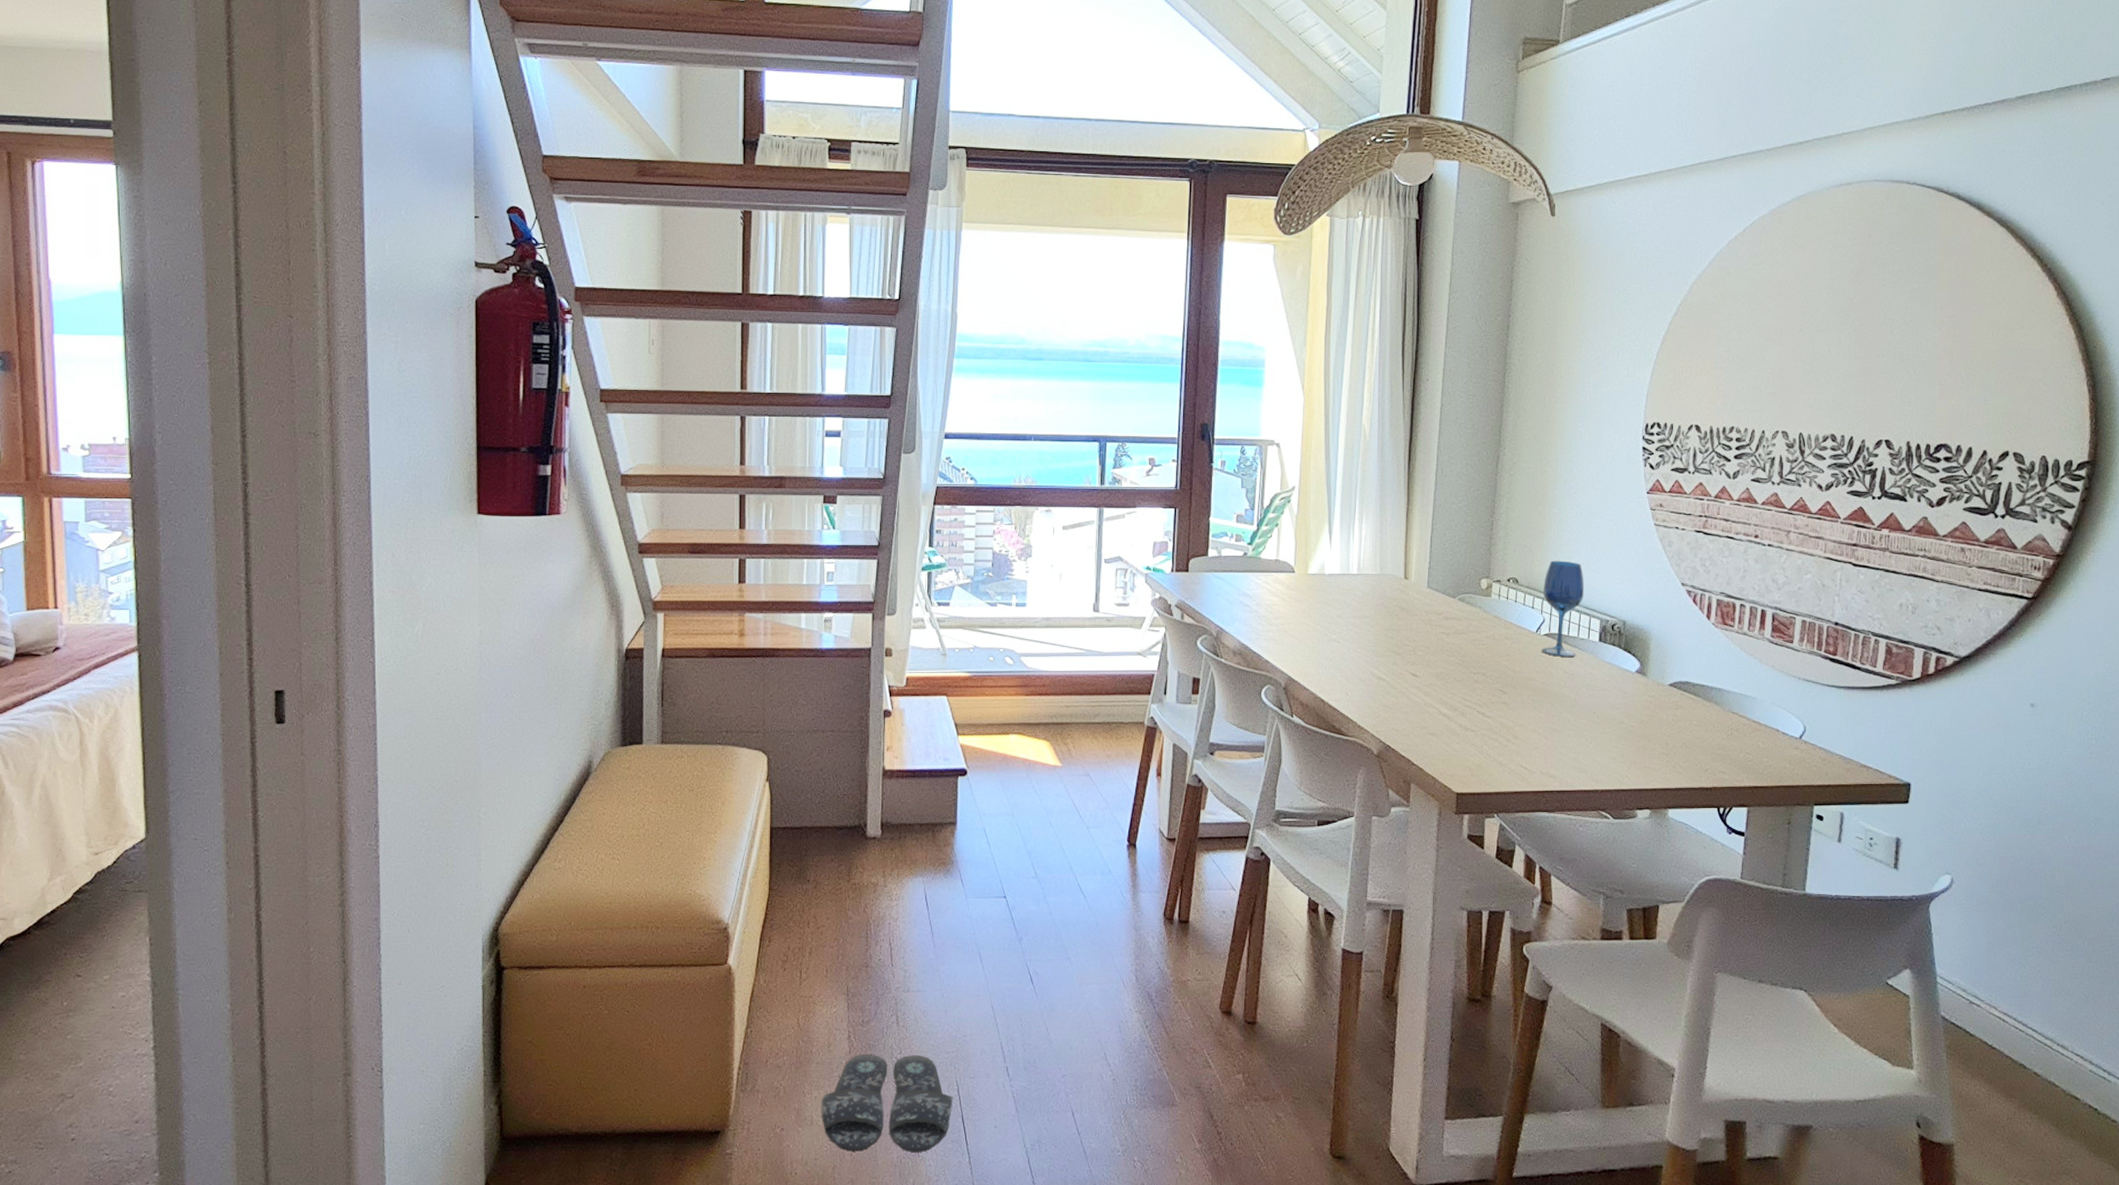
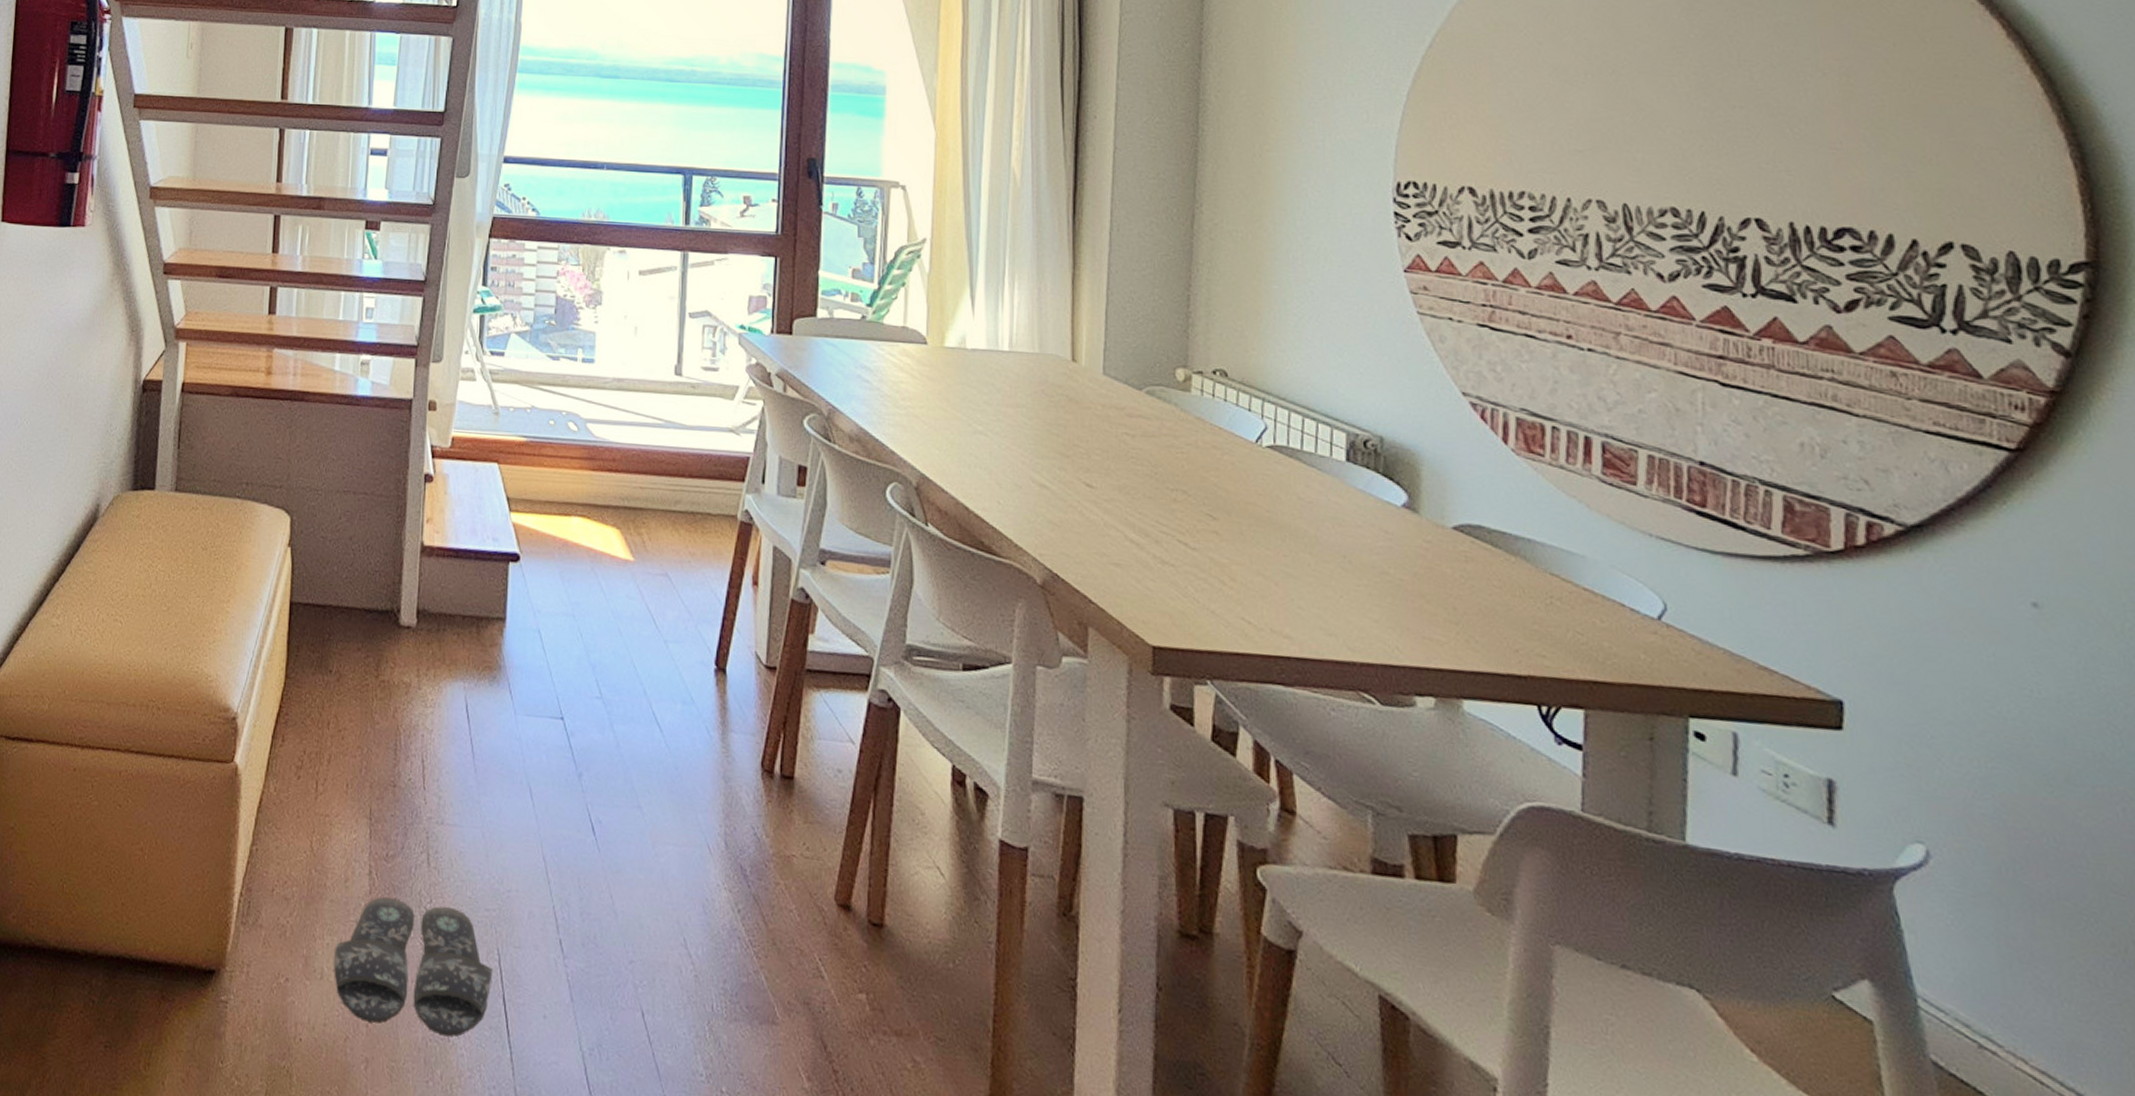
wineglass: present [1541,561,1585,657] -> none [1262,351,1322,479]

